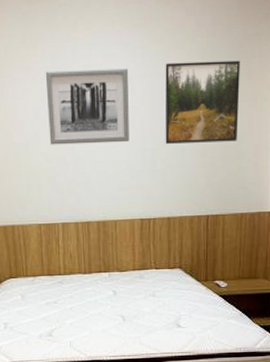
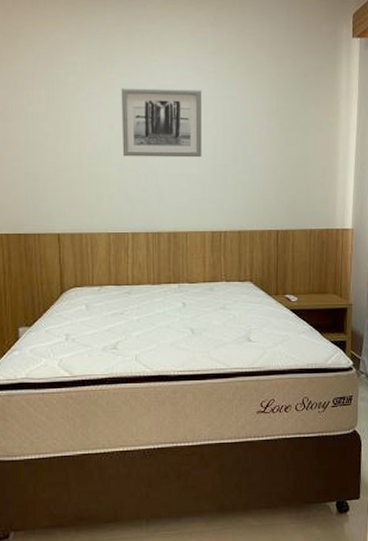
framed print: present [165,60,240,144] -> none [236,87,307,162]

